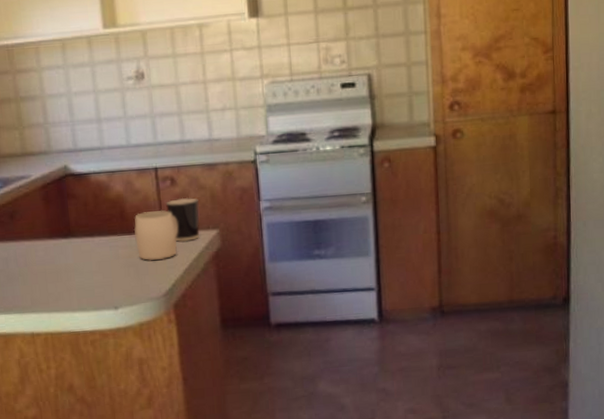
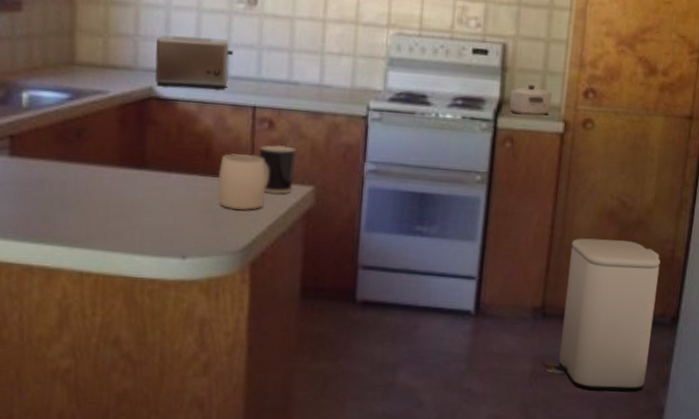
toaster: none [63,113,131,165] -> present [154,35,234,91]
cooking pot: none [381,107,421,136] -> present [509,84,552,116]
pedal bin: none [446,234,547,376] -> present [541,238,661,392]

